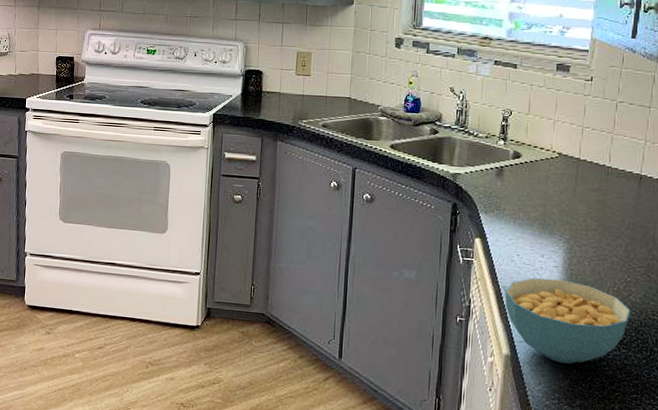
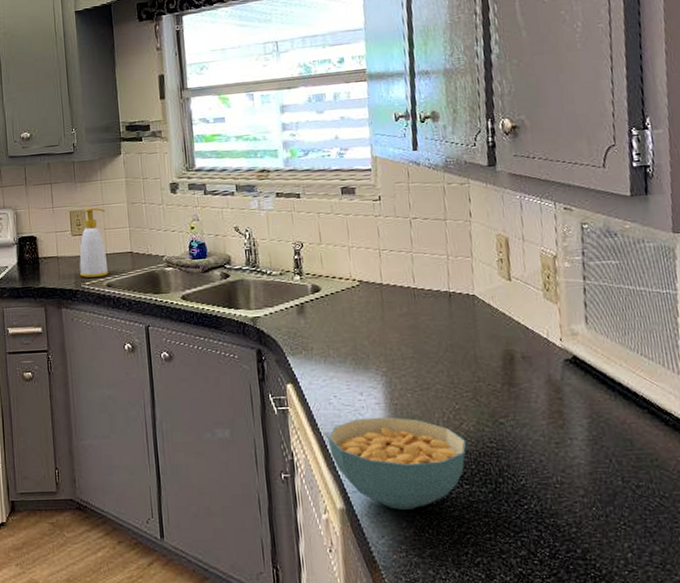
soap bottle: none [298,51,331,117] -> present [79,207,109,278]

